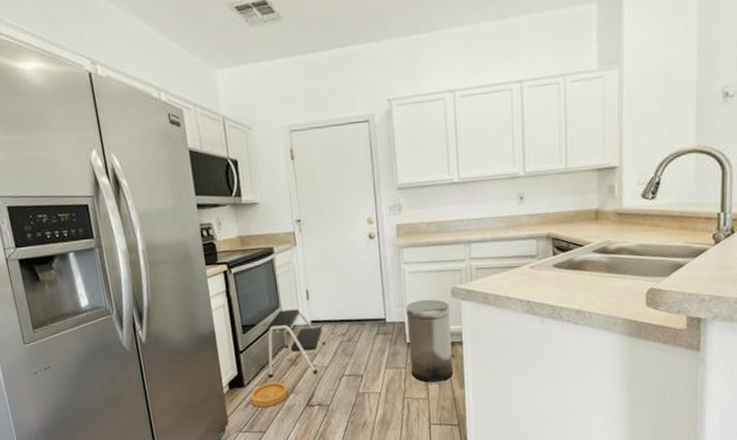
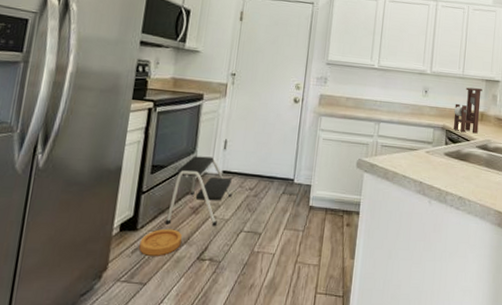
pedal bin: present [405,299,453,385] -> none [307,166,354,252]
paper towel holder: none [560,181,594,238] -> present [453,87,483,134]

